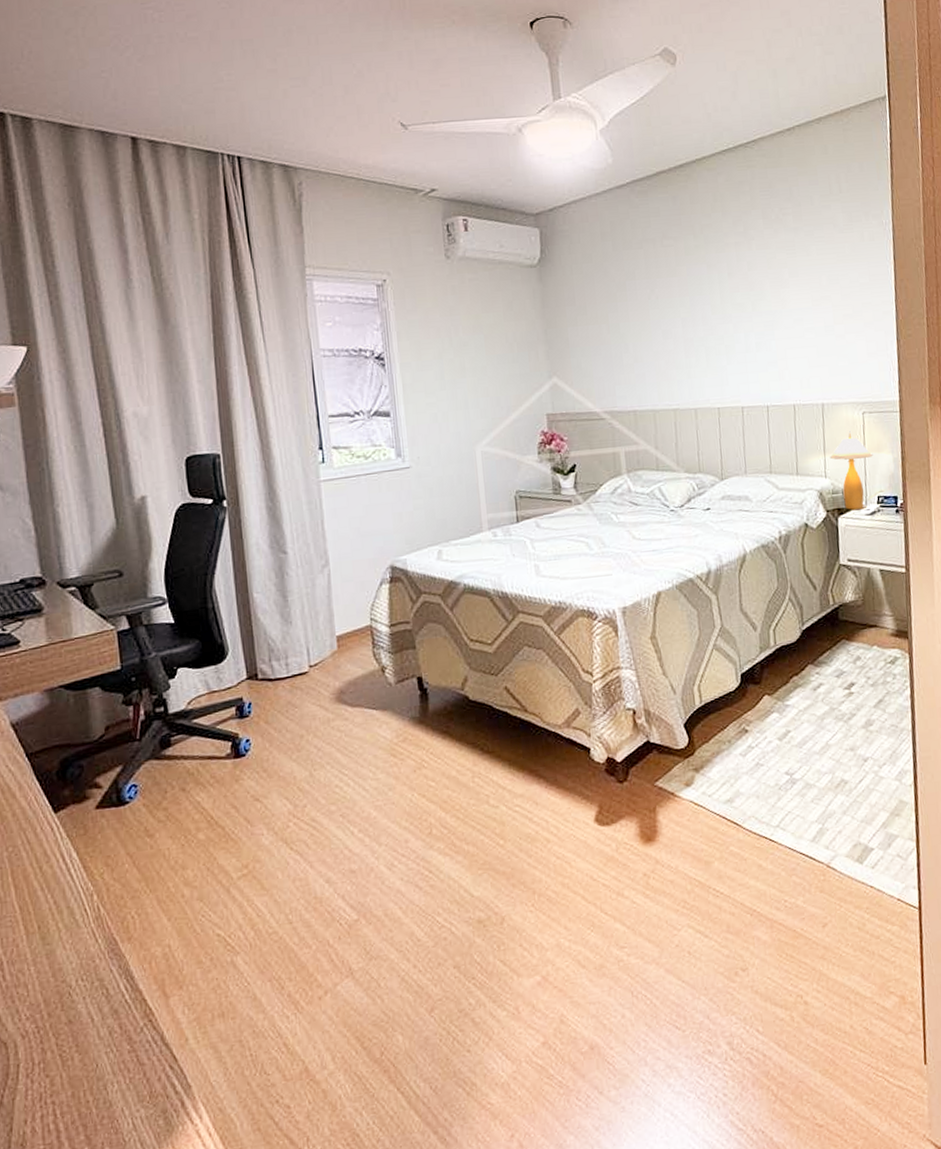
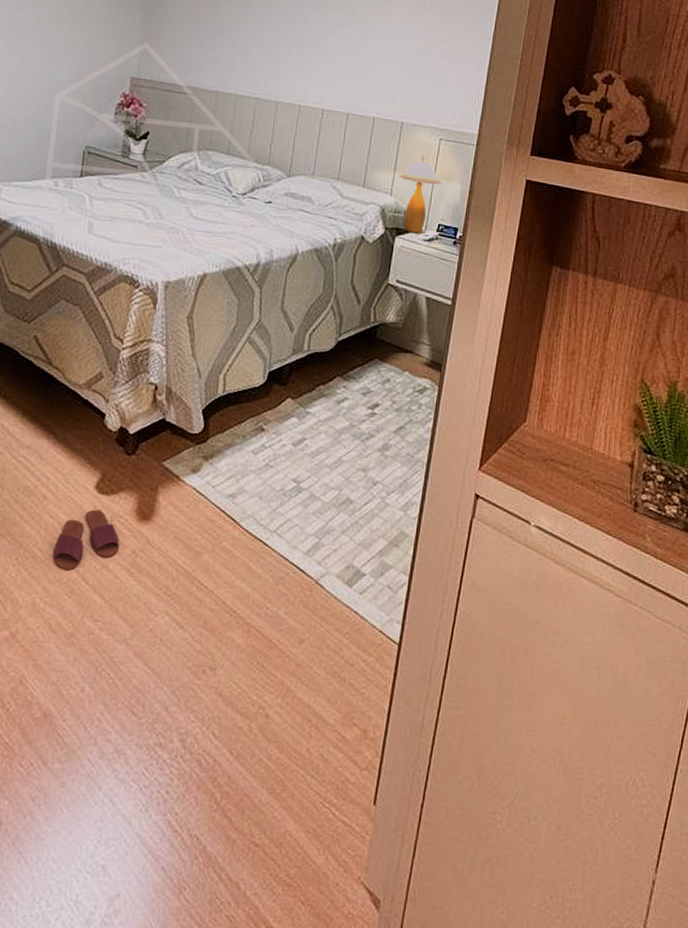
slippers: none [566,841,630,906] -> present [52,509,119,571]

